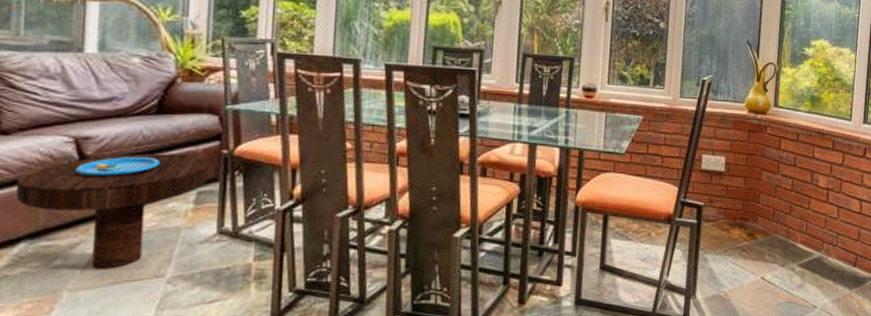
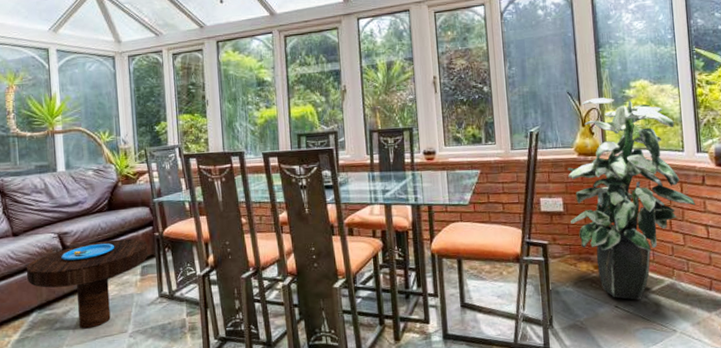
indoor plant: none [729,52,855,273] -> present [567,97,696,300]

